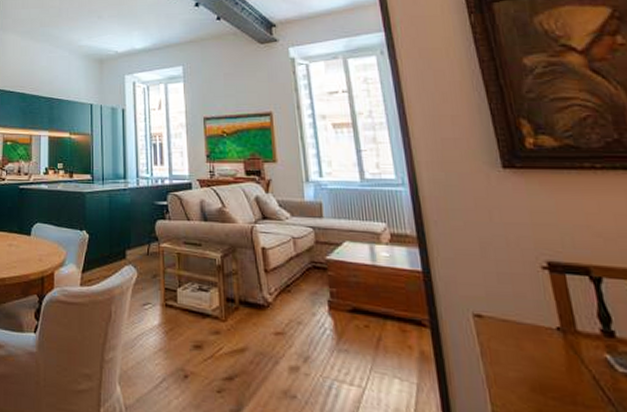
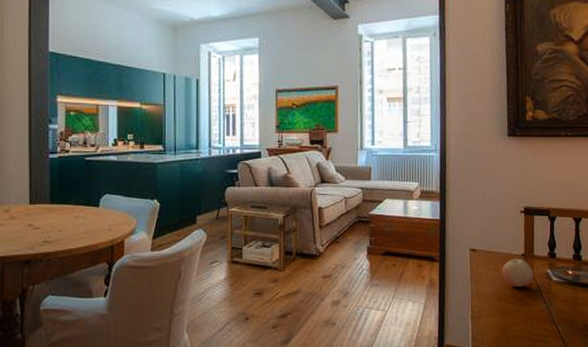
fruit: none [529,333,584,377] -> present [502,258,534,287]

